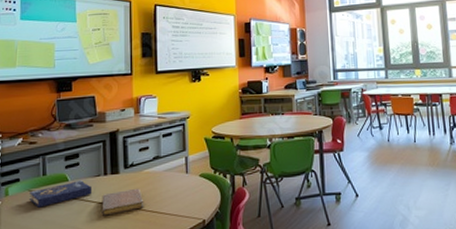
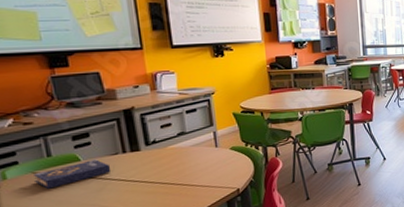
notebook: present [101,188,144,216] -> none [123,163,173,192]

